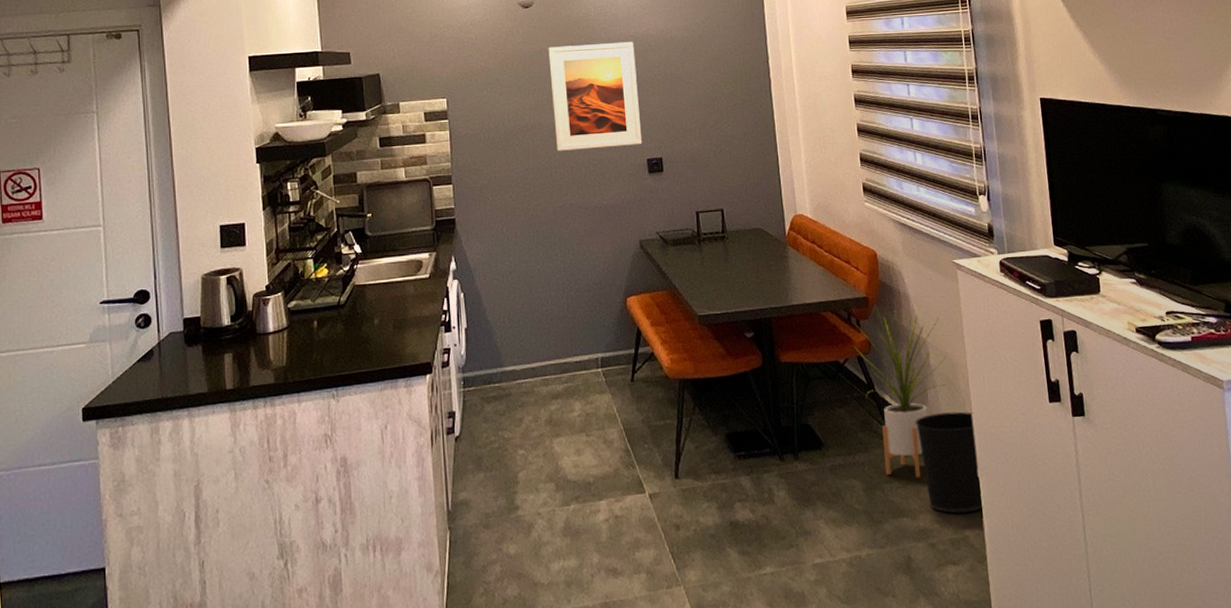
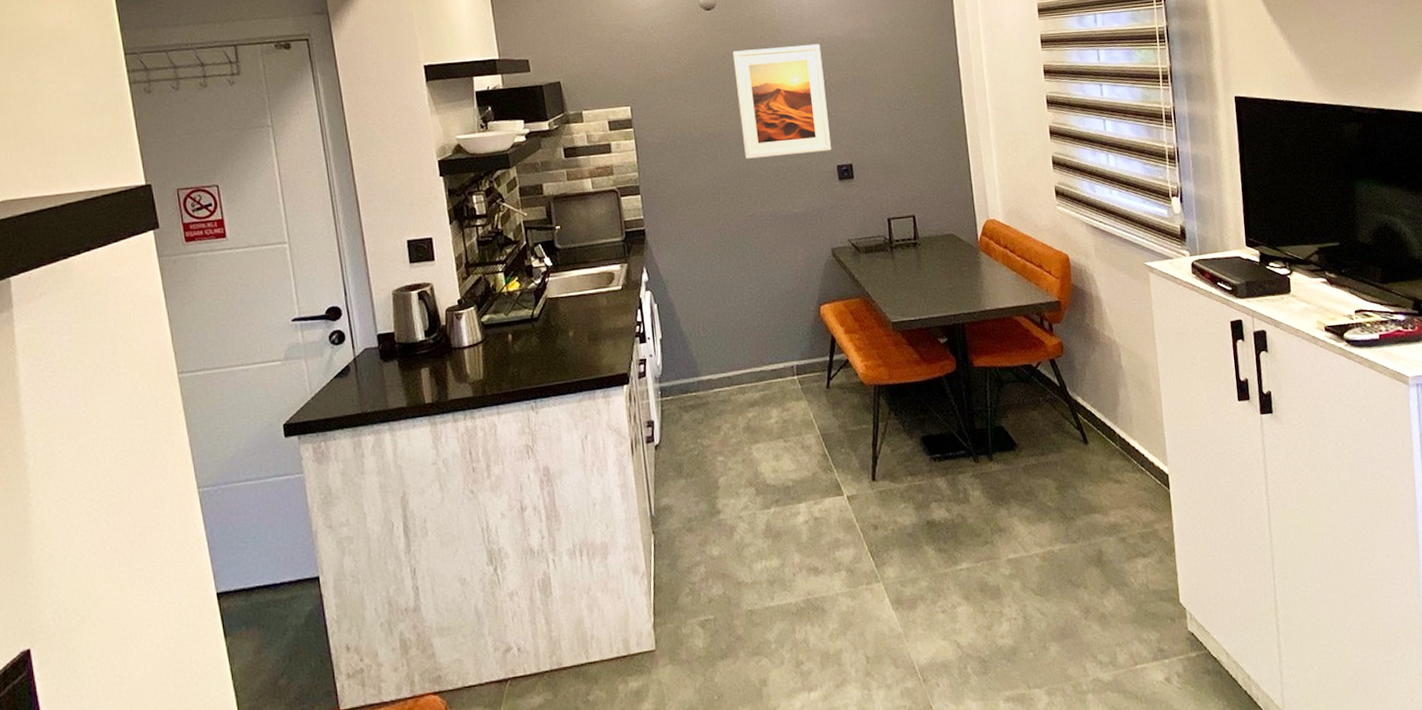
house plant: present [854,304,947,478] -> none [1046,308,1138,476]
wastebasket: present [915,411,984,513] -> none [1106,411,1173,509]

